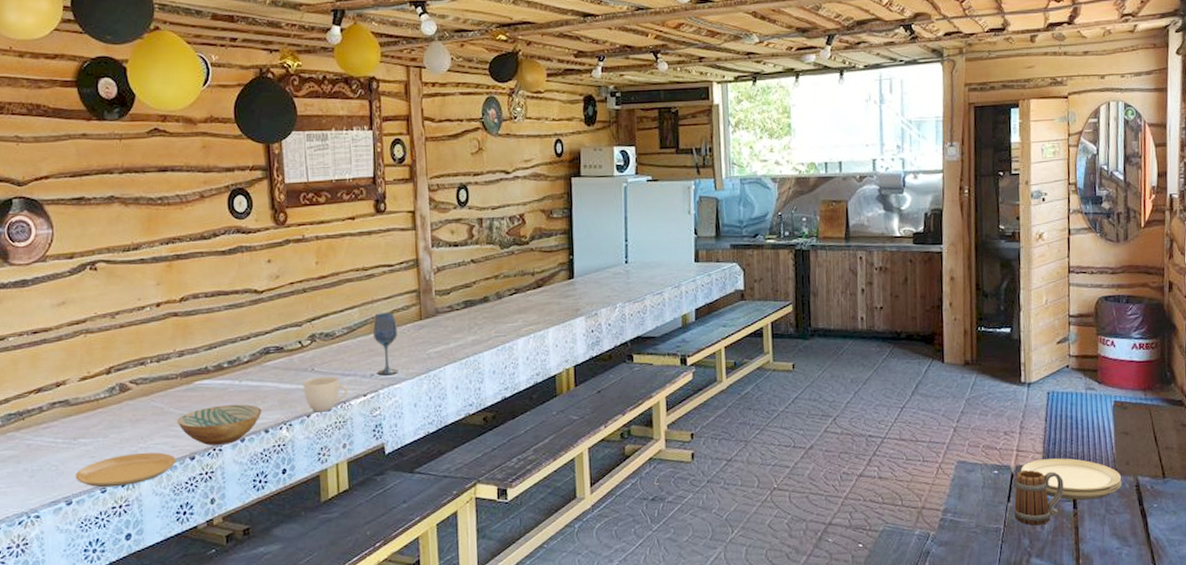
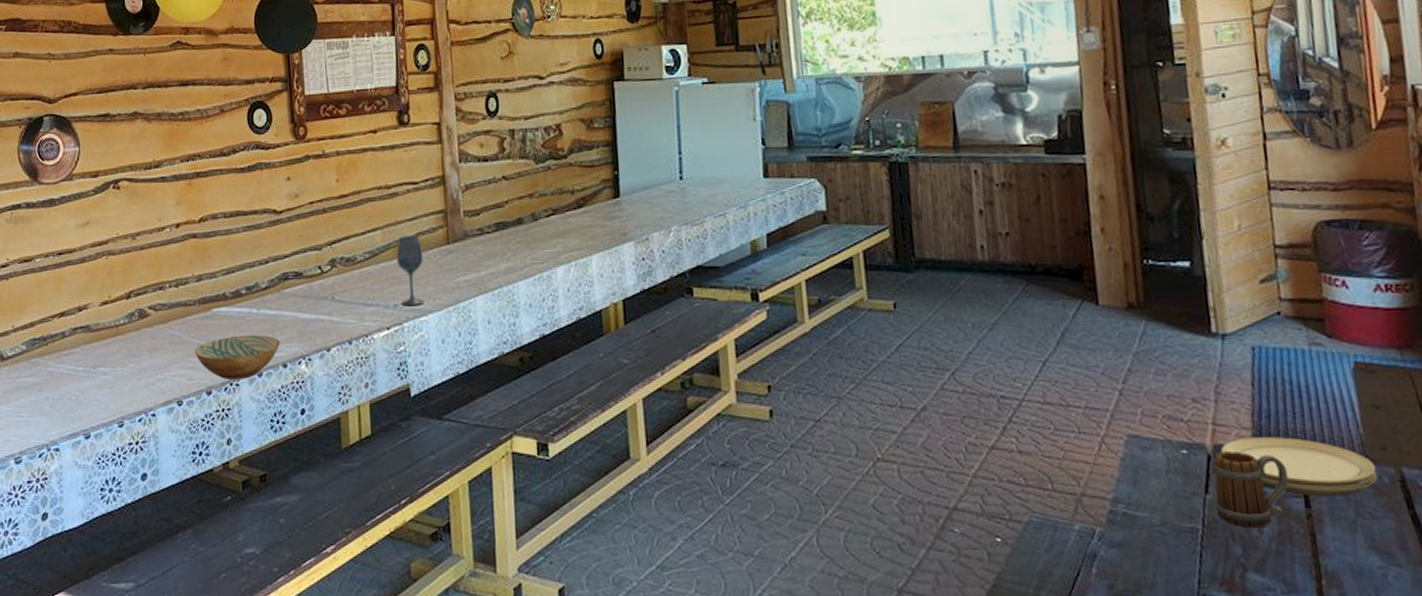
plate: present [75,452,177,488] -> none [94,385,193,422]
cup: present [303,376,348,413] -> none [323,306,370,346]

